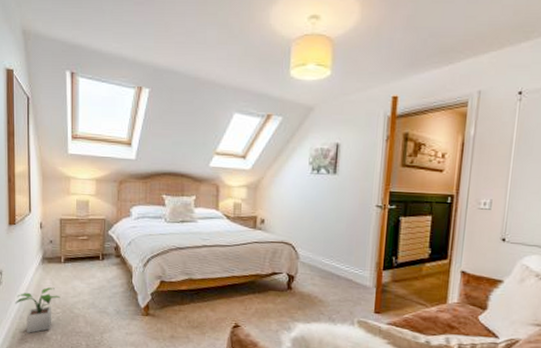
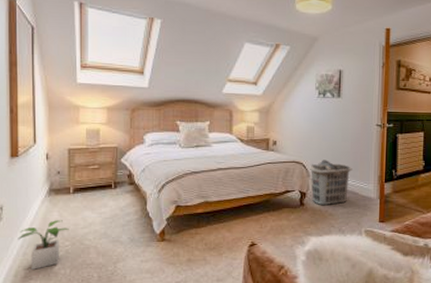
clothes hamper: none [298,241,347,291] -> present [308,160,352,205]

